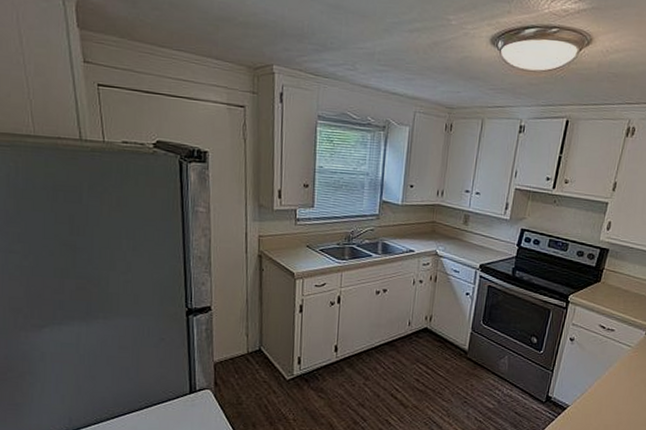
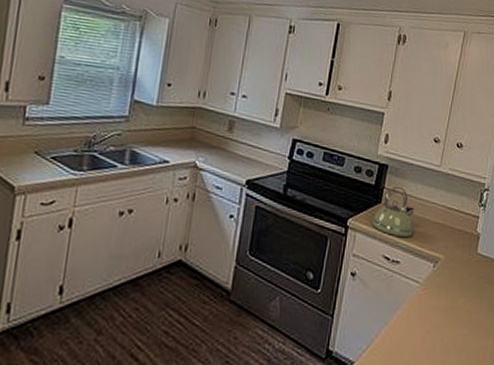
kettle: none [590,267,632,311] -> present [371,186,415,238]

